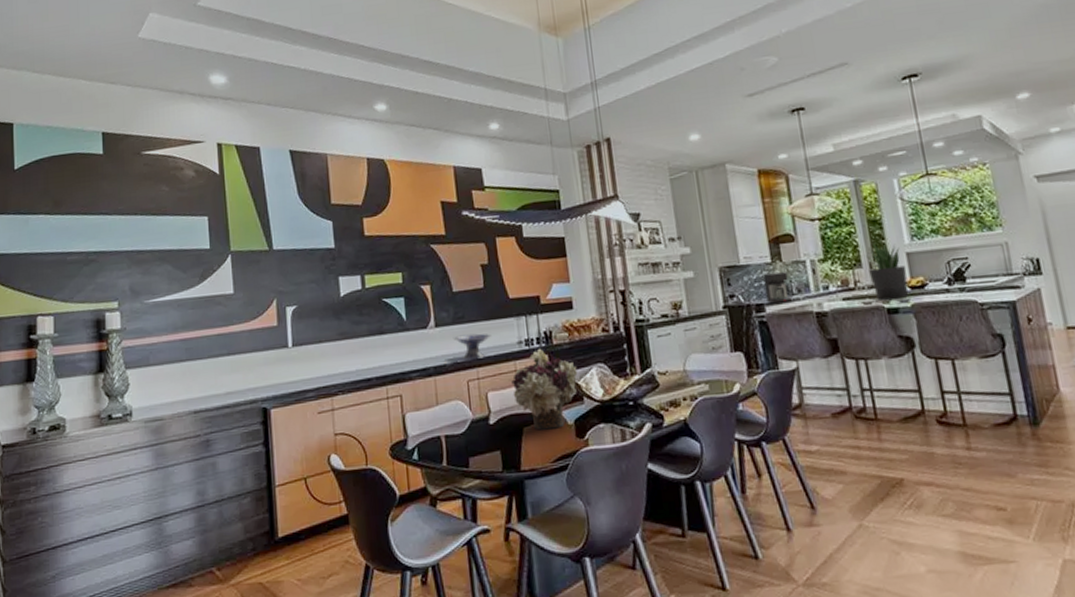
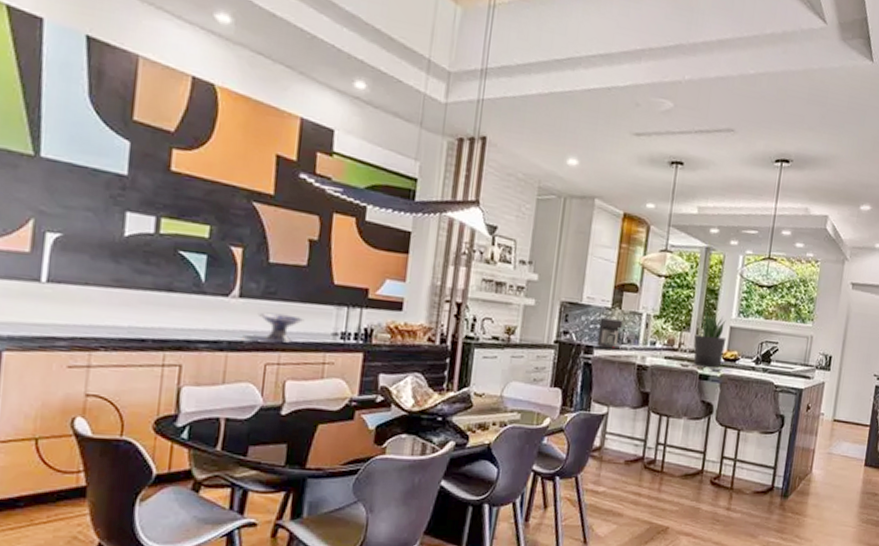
flower arrangement: present [511,348,578,430] -> none [314,344,392,431]

